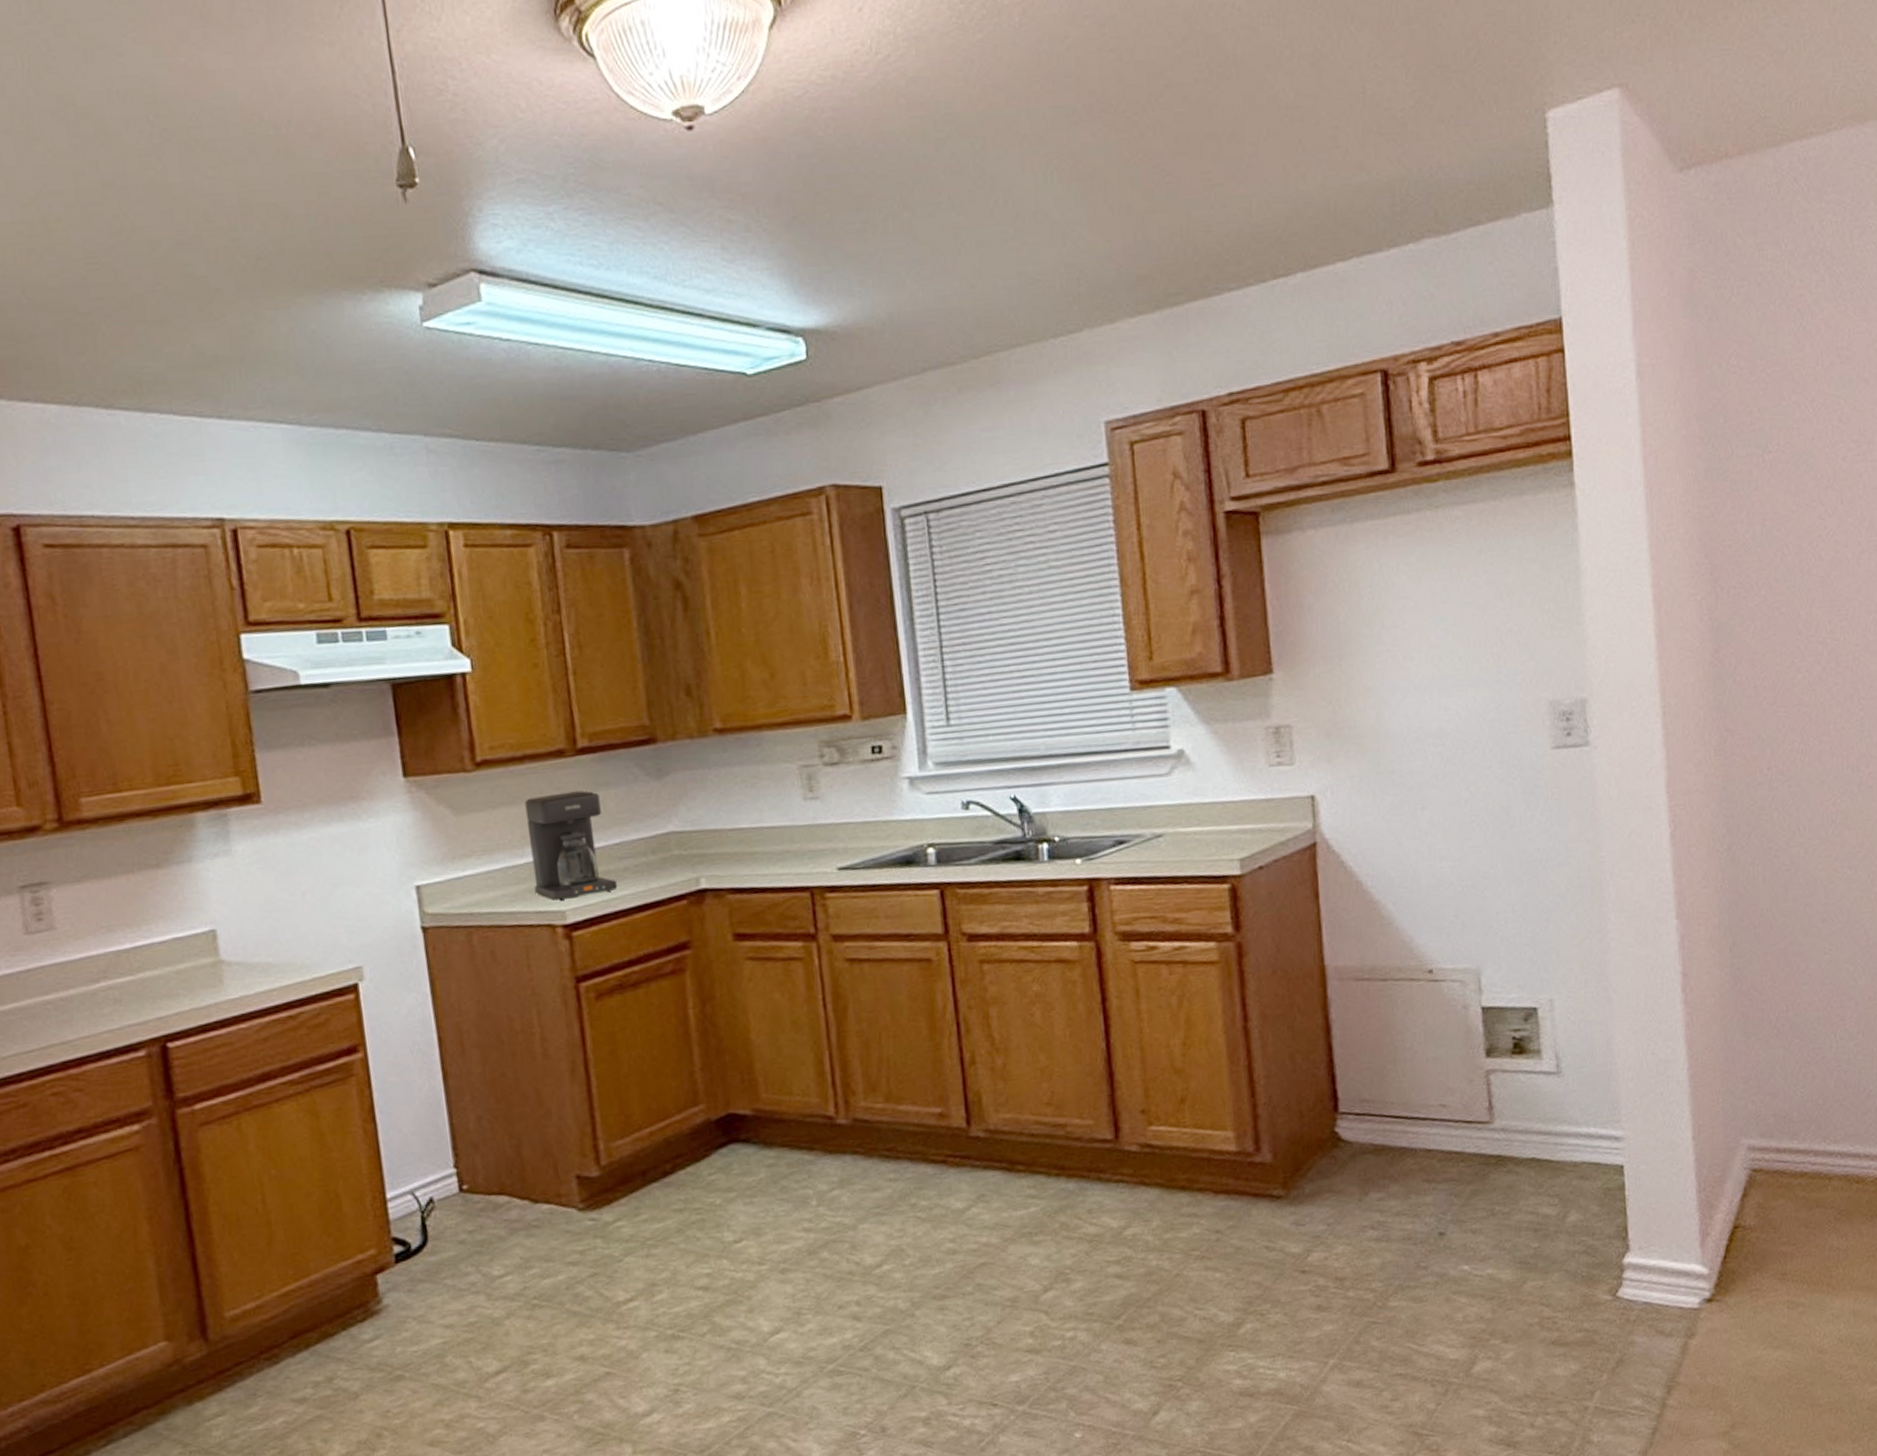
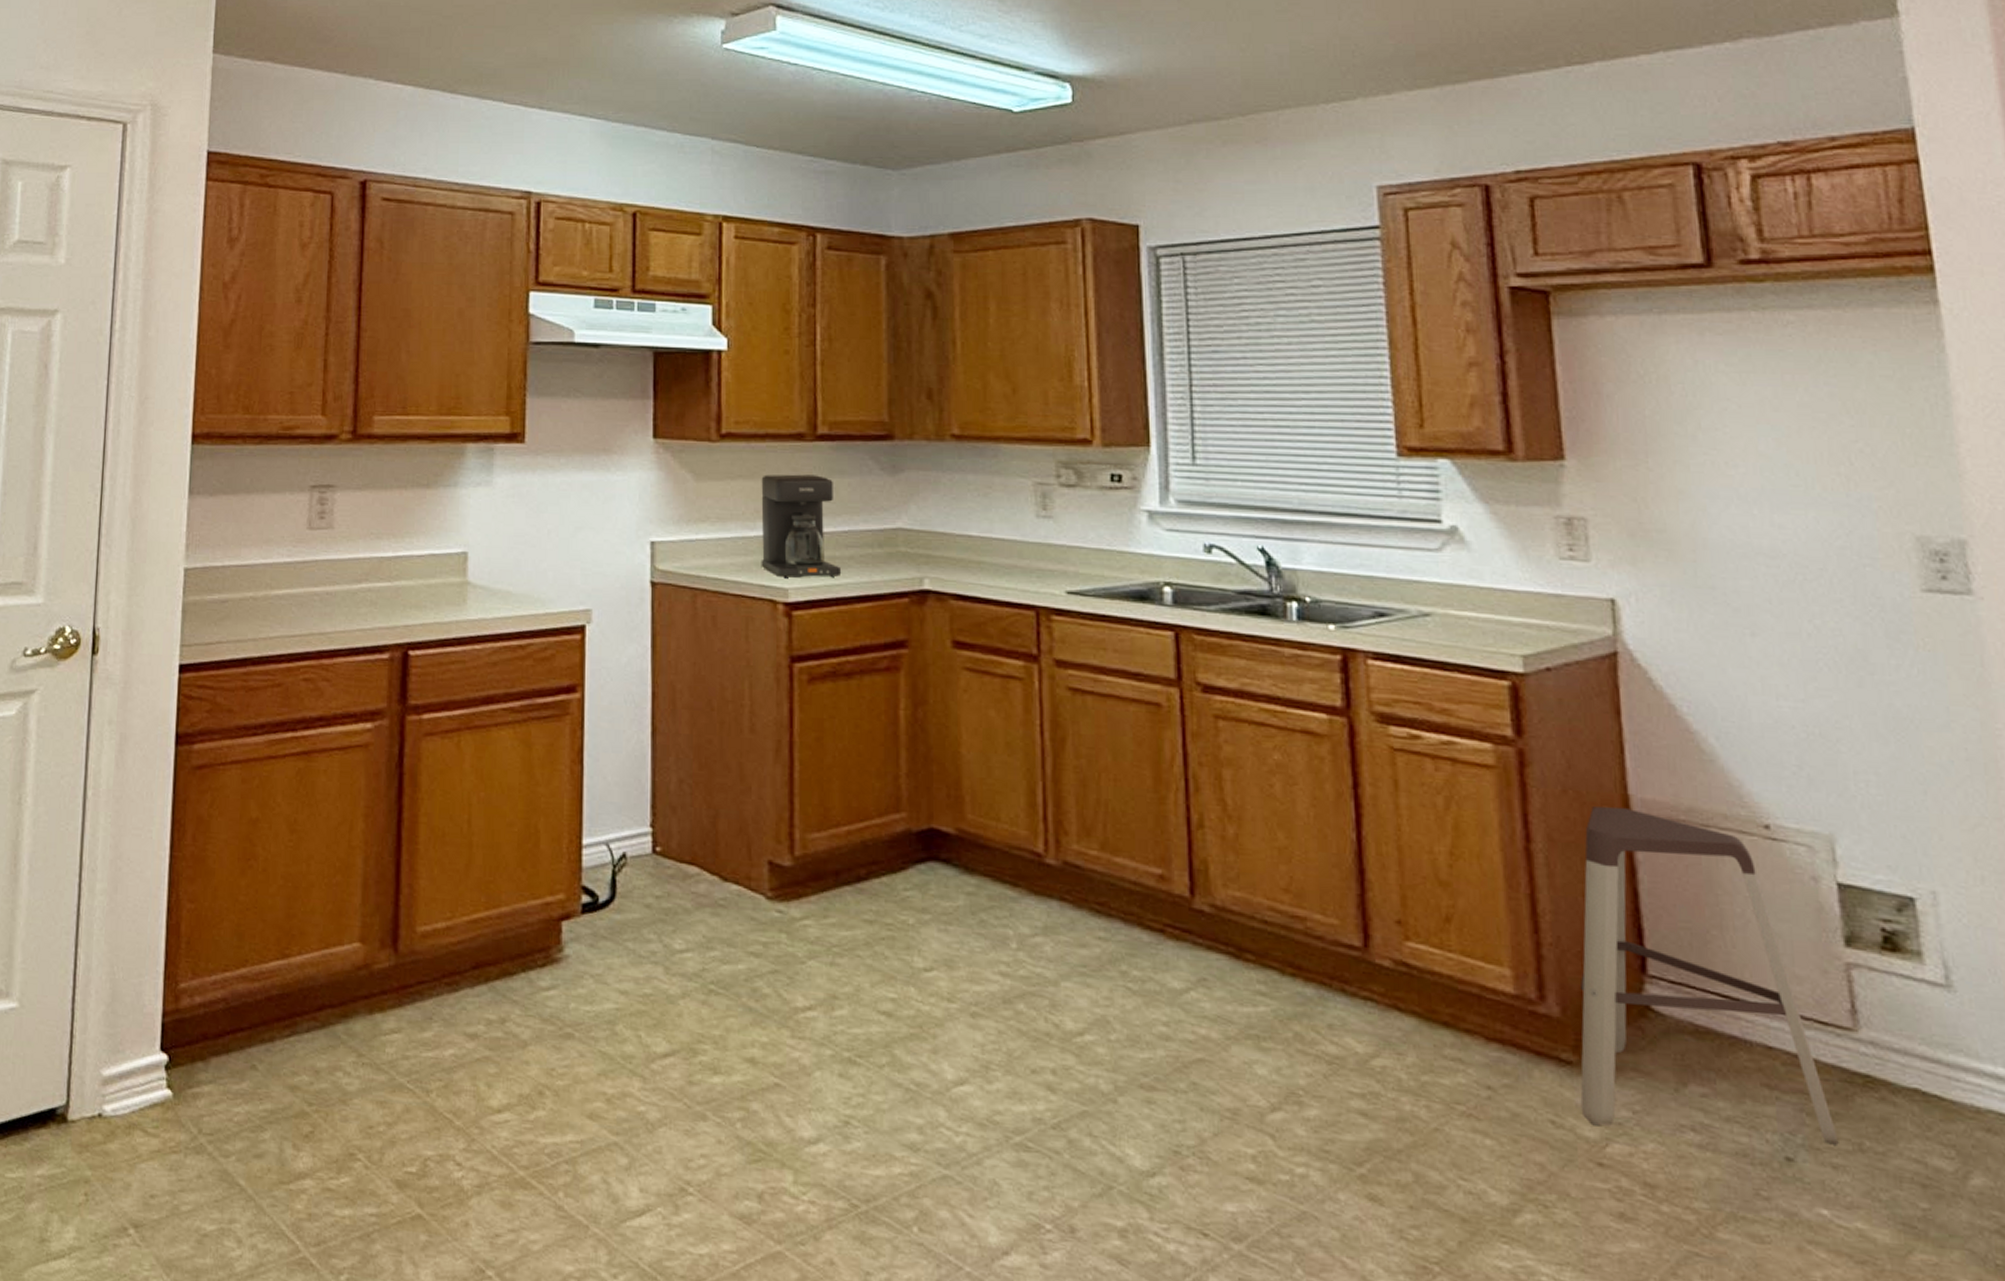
step stool: none [1287,976,1477,1243] -> present [1579,806,1839,1145]

